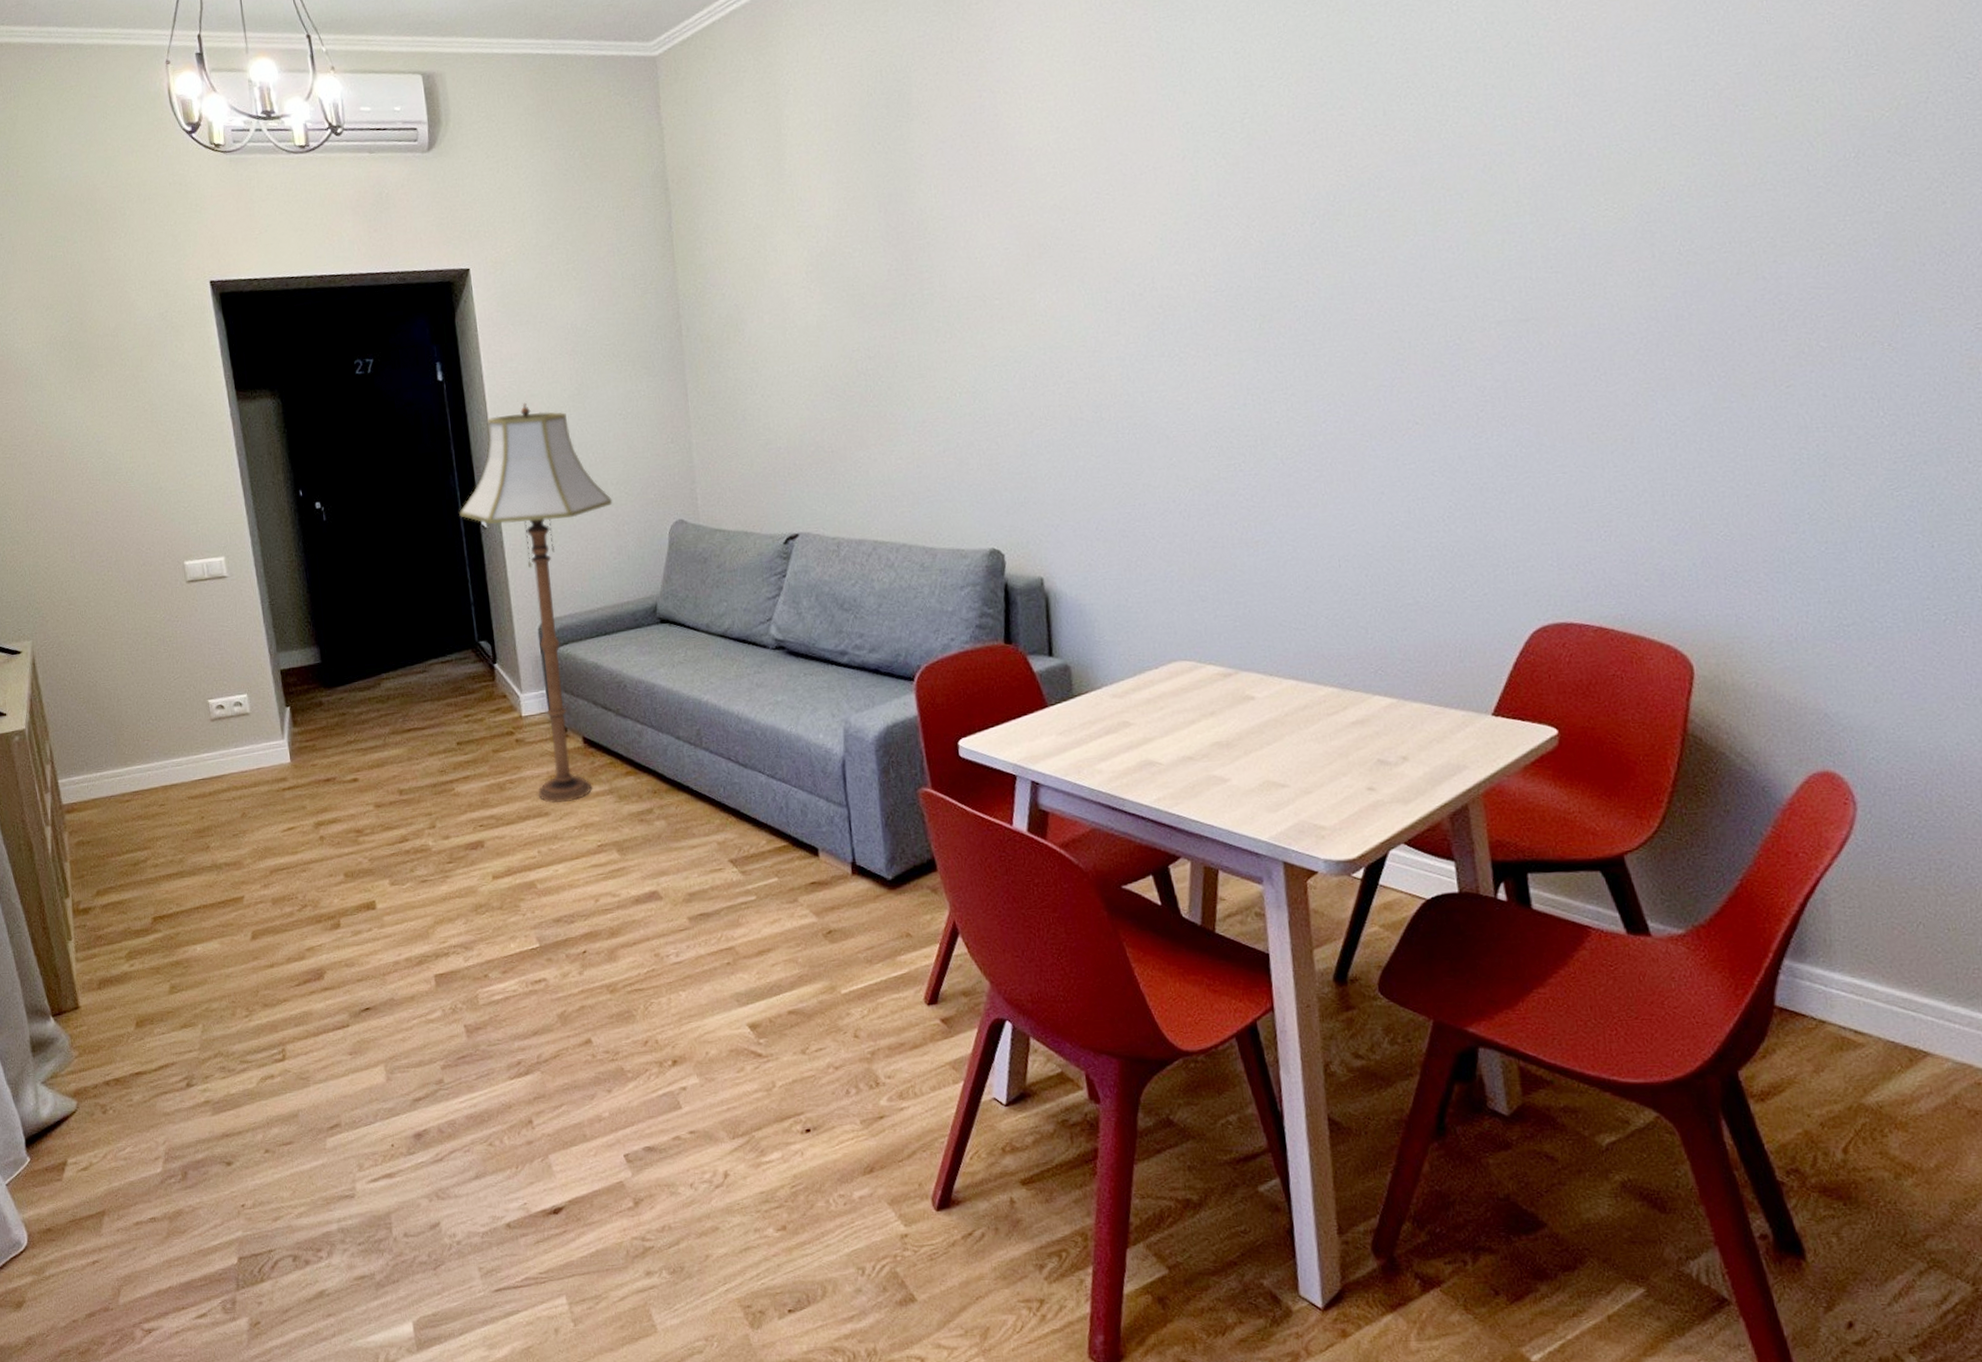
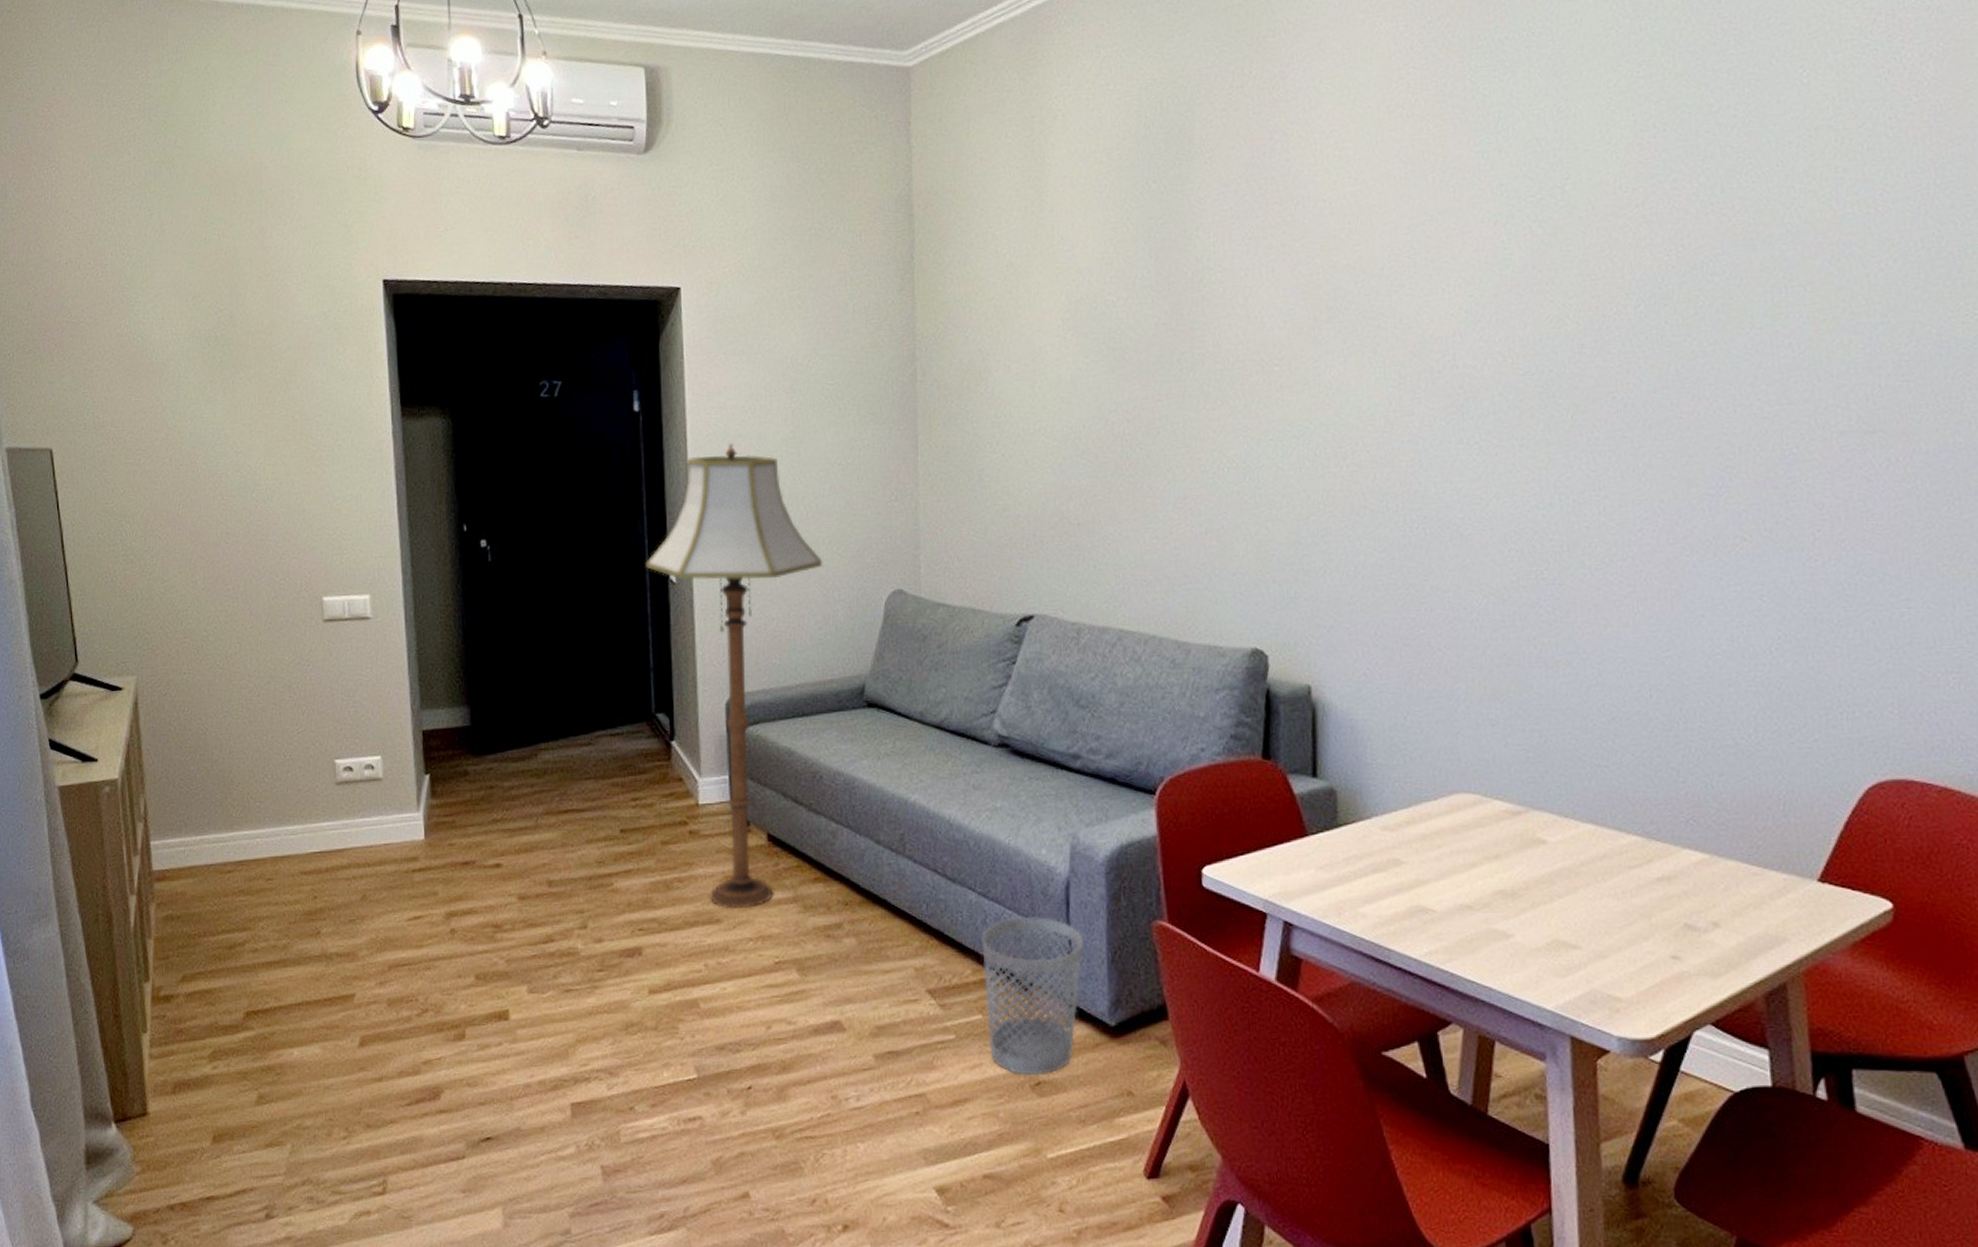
wastebasket: none [773,791,862,926] -> present [982,916,1085,1074]

